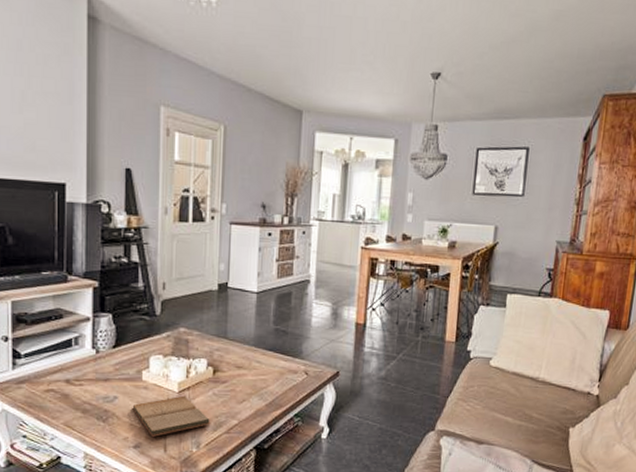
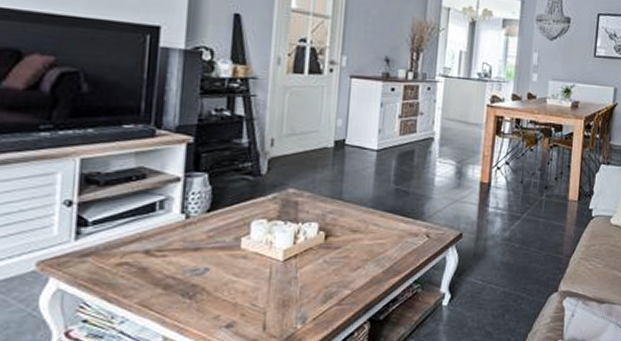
book: present [132,395,211,437] -> none [226,264,320,313]

